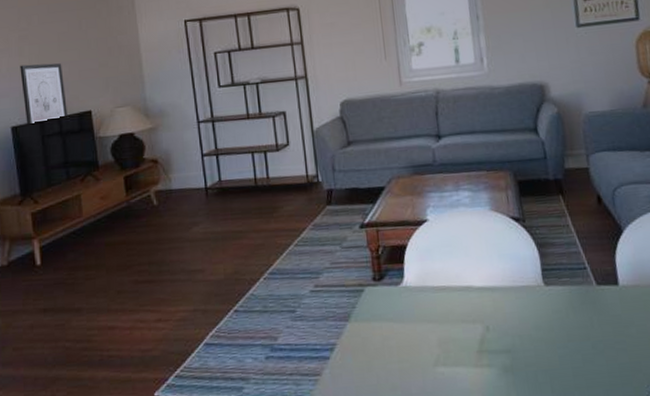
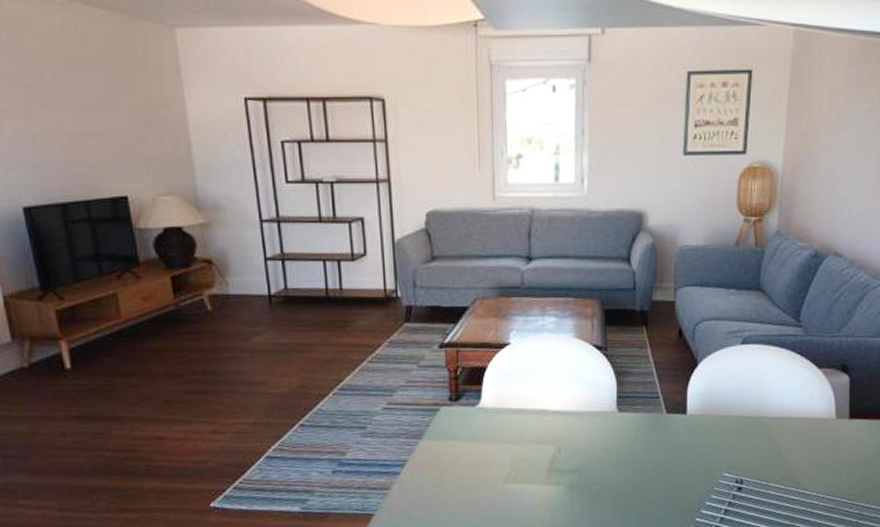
wall art: present [20,63,69,124] -> none [30,131,98,205]

